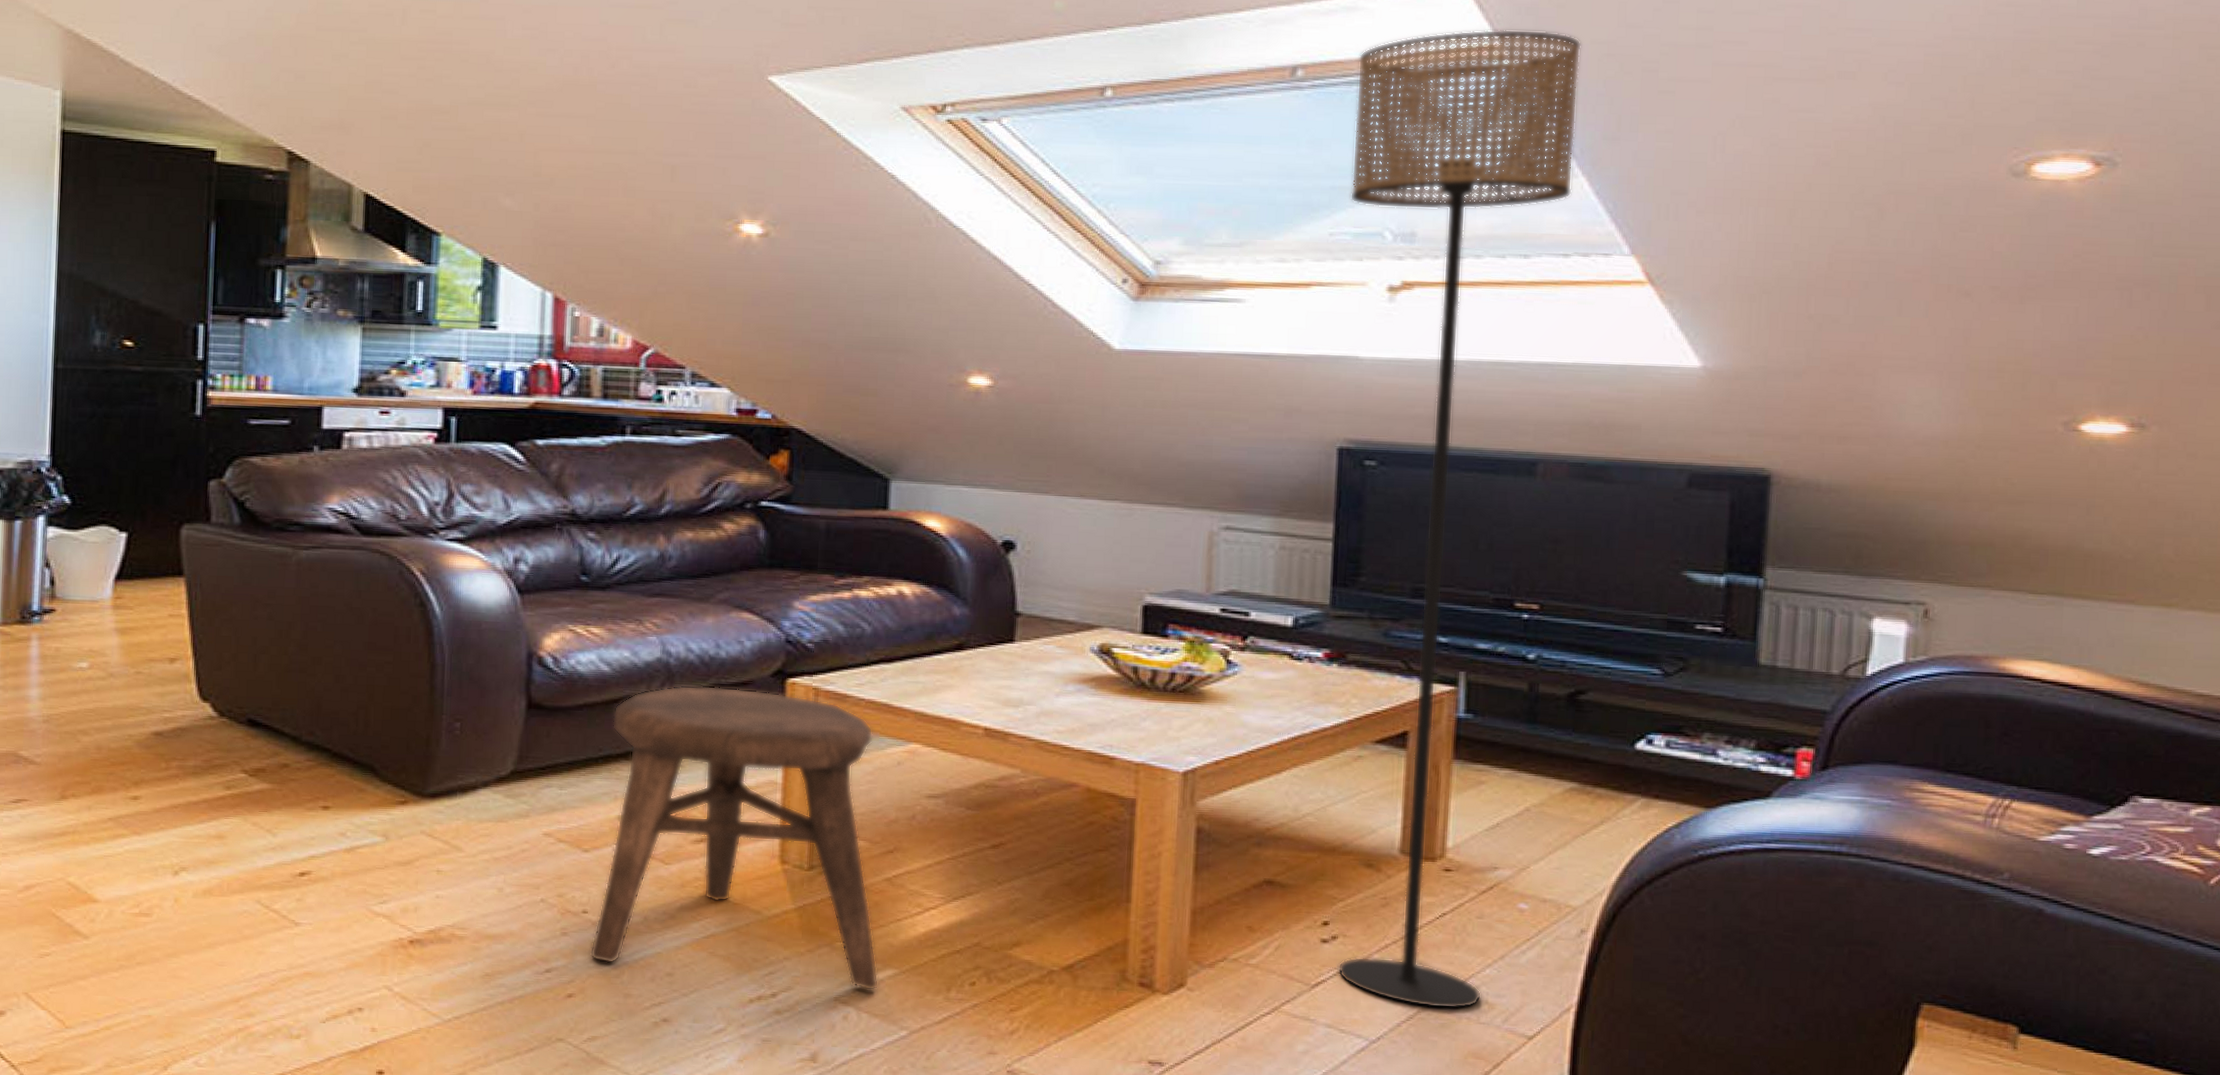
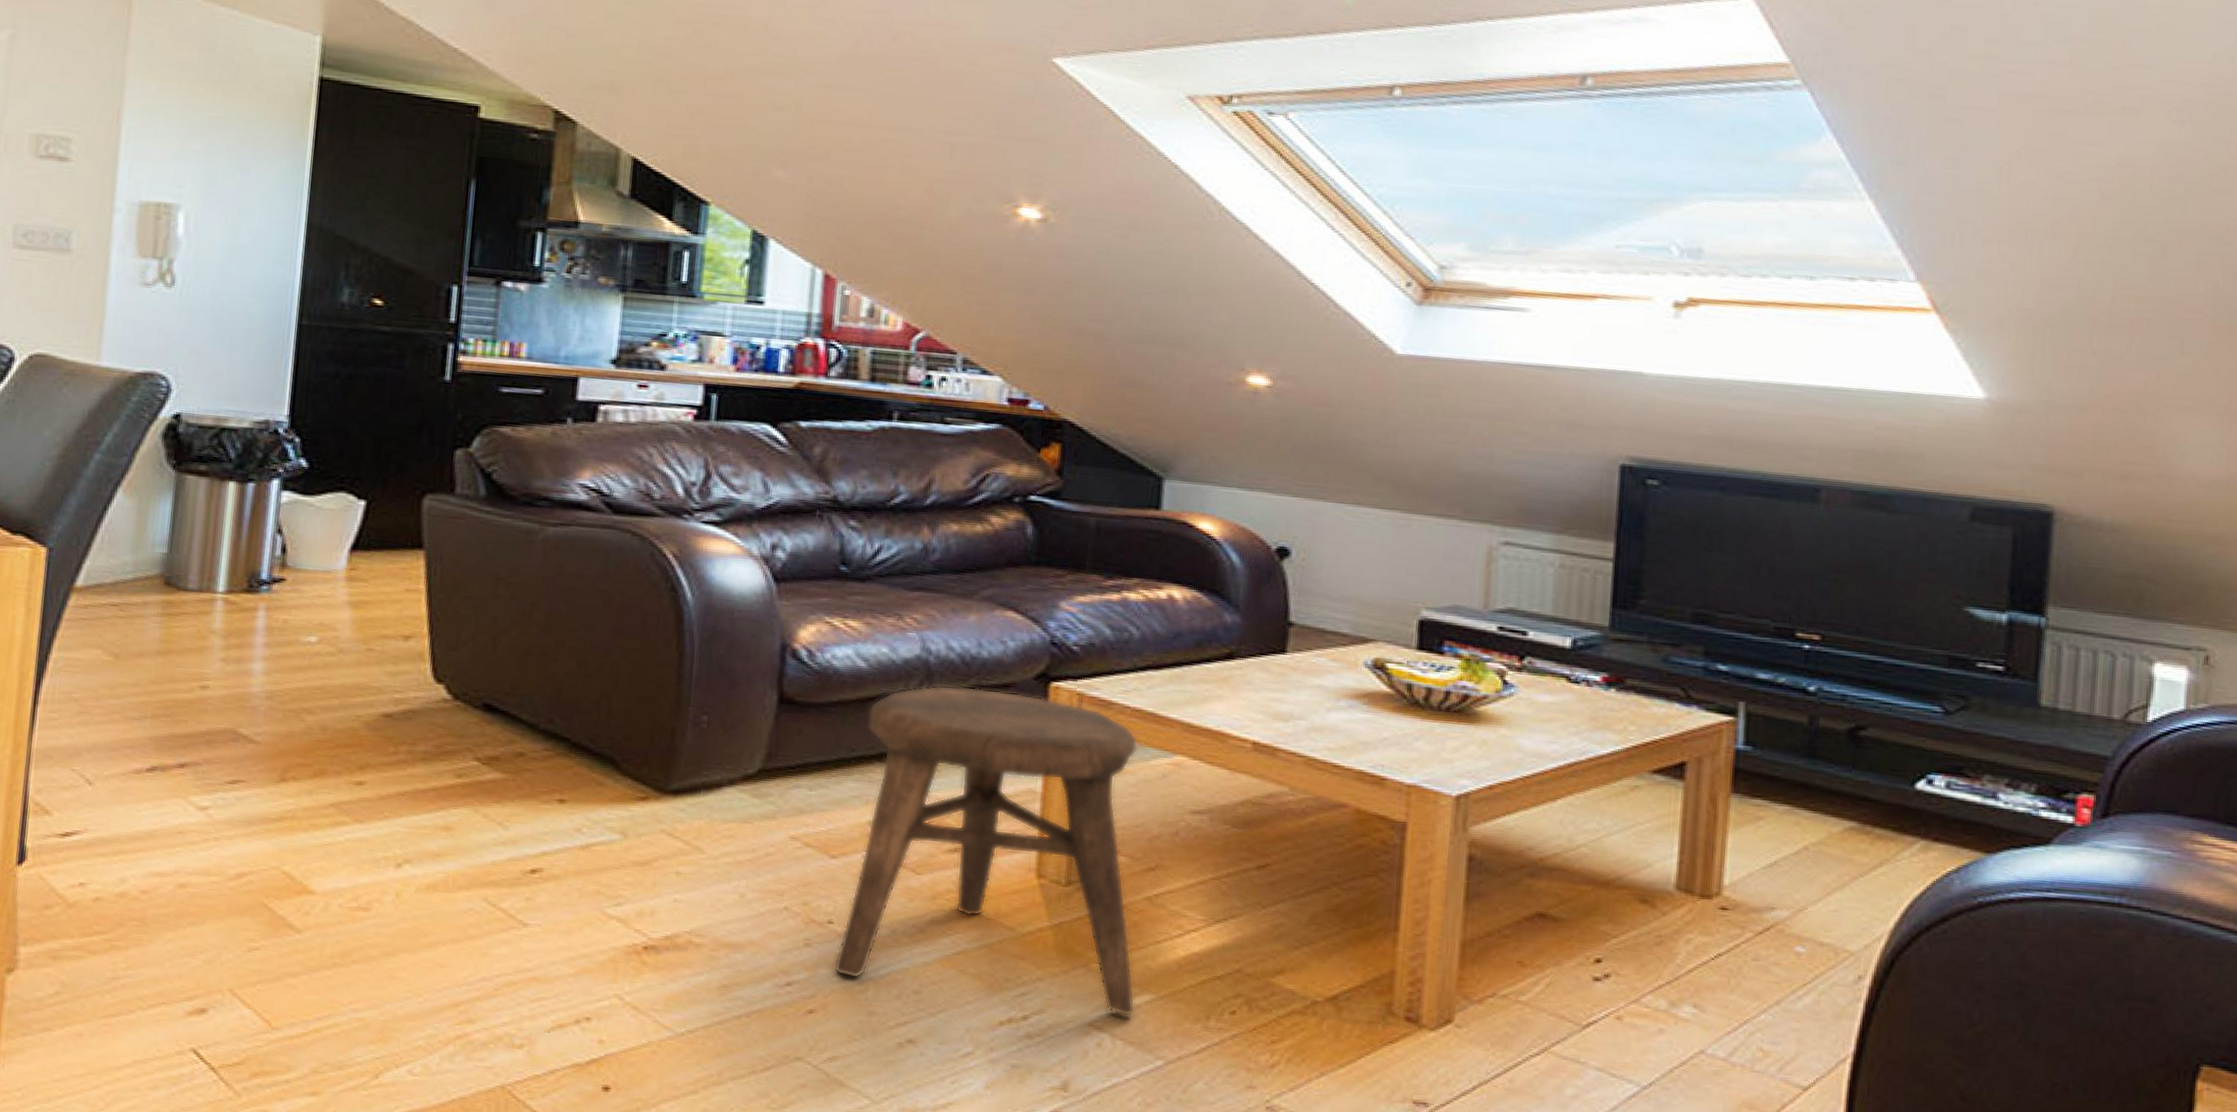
floor lamp: present [1337,29,1582,1009] -> none [1609,47,1871,1056]

